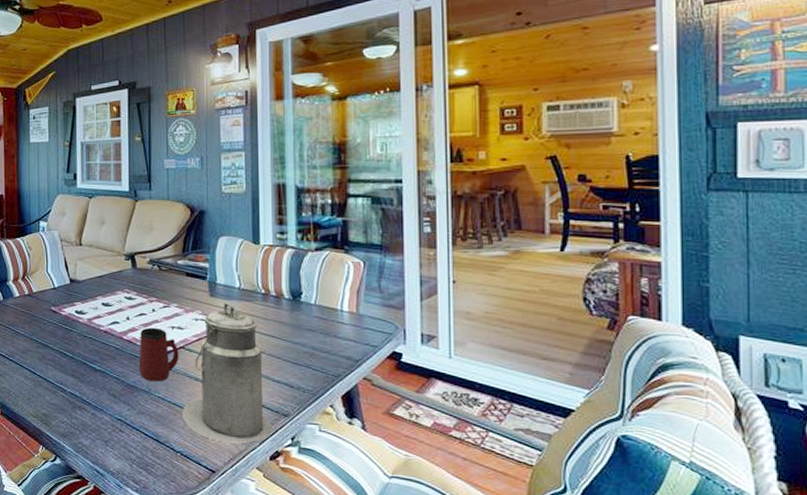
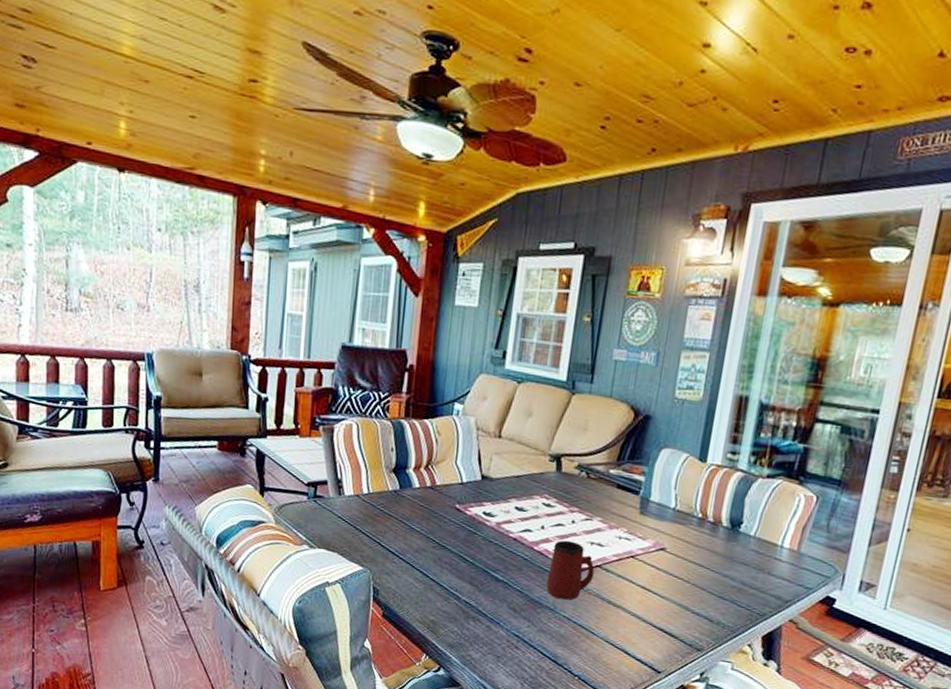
canister: present [181,302,272,444] -> none [586,522,687,674]

